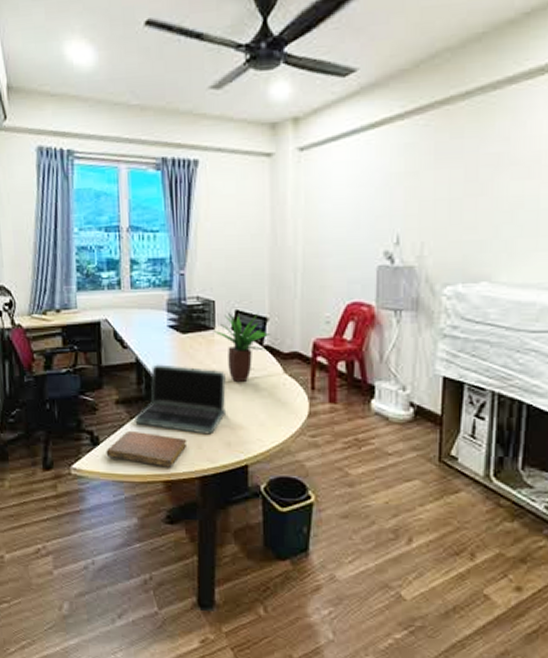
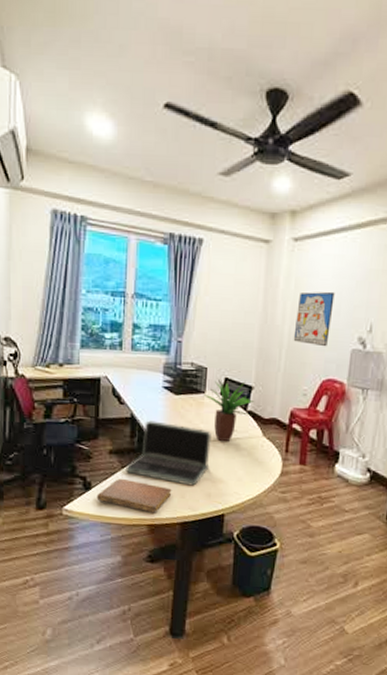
wall art: none [308,202,352,266] -> present [293,291,335,347]

